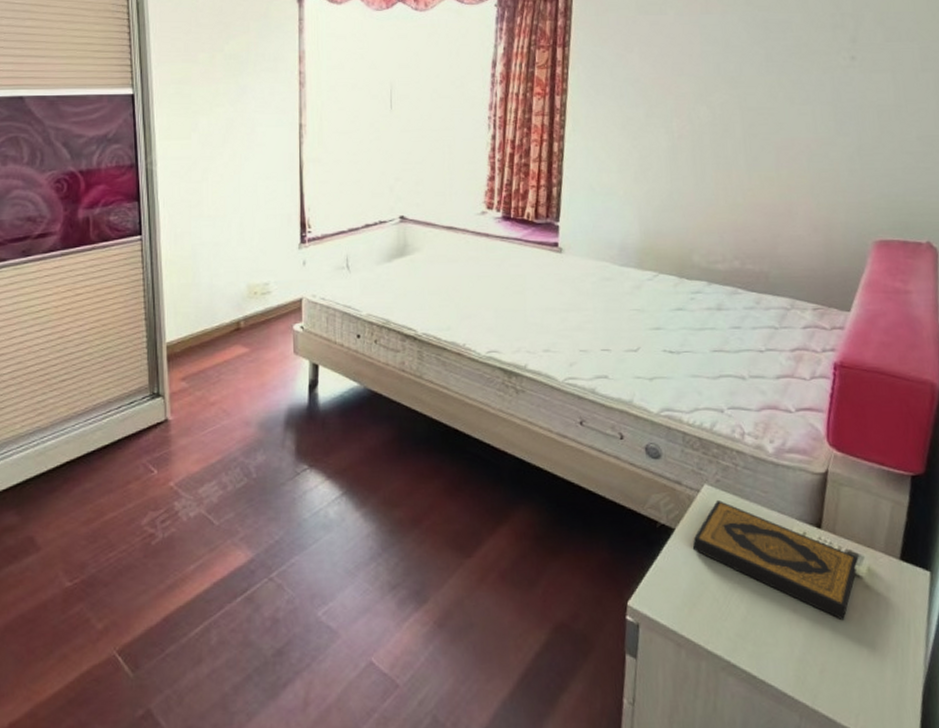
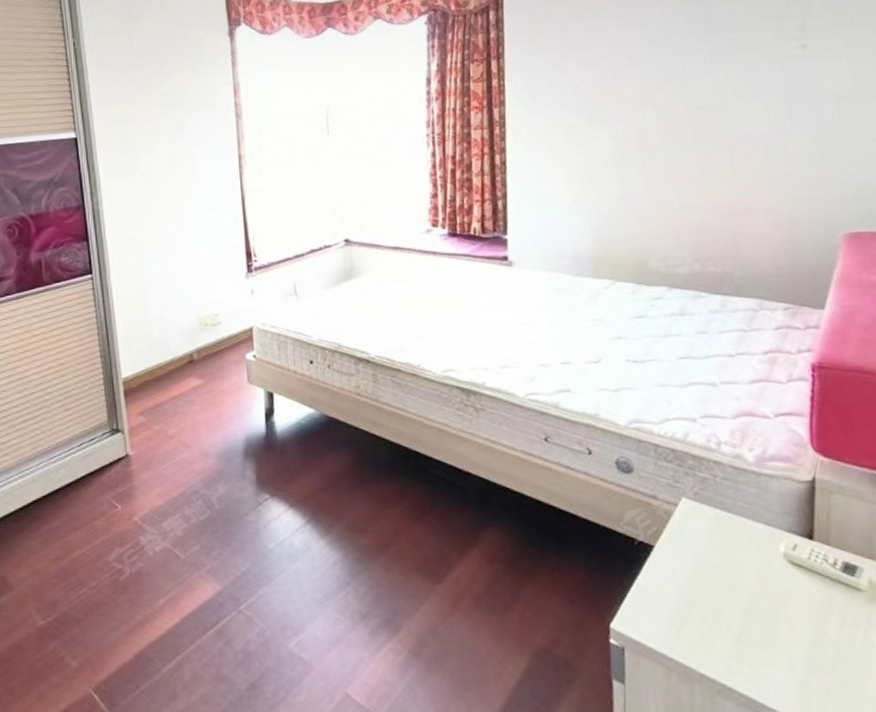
hardback book: present [692,499,858,621] -> none [674,513,857,638]

